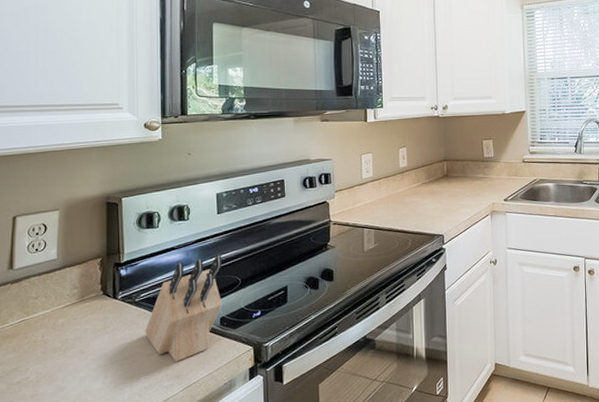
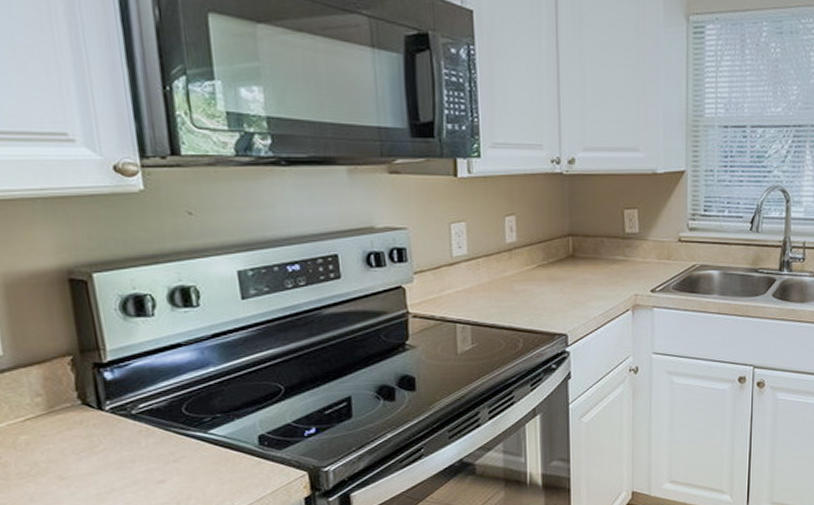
knife block: present [145,255,222,362] -> none [150,354,260,491]

